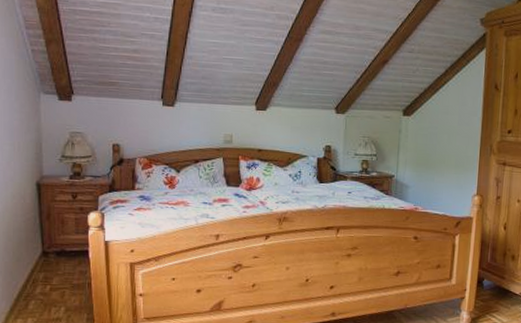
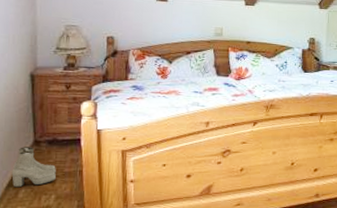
boots: none [21,257,65,299] -> present [11,147,56,188]

